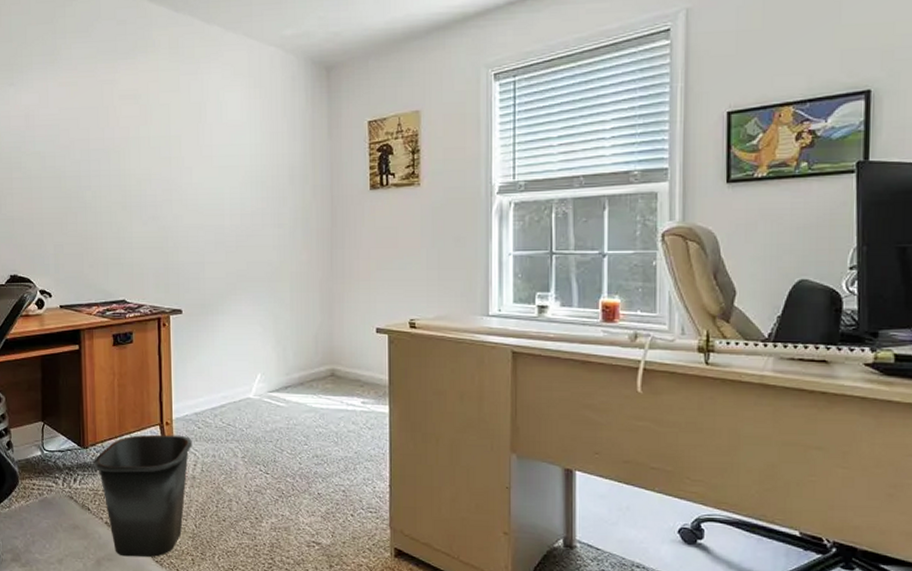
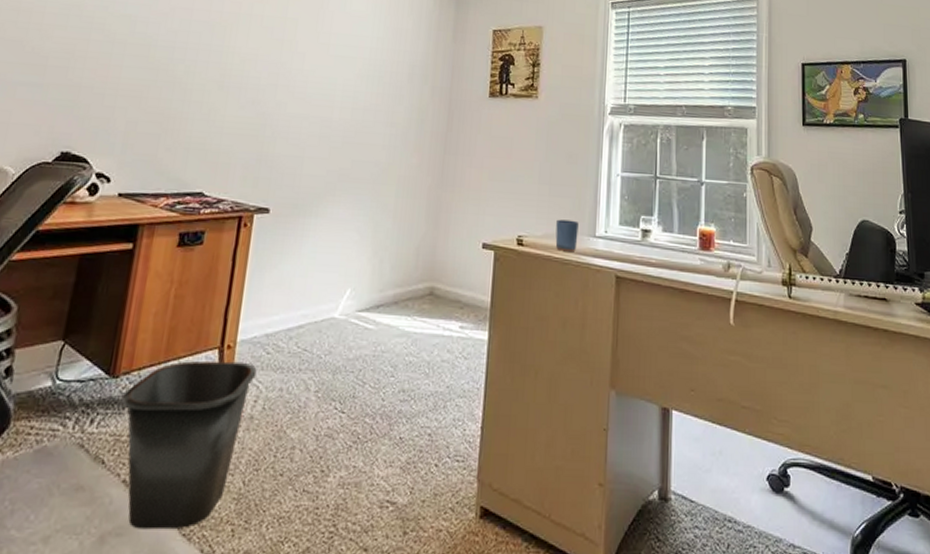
mug: none [448,301,471,332] -> present [555,219,579,252]

